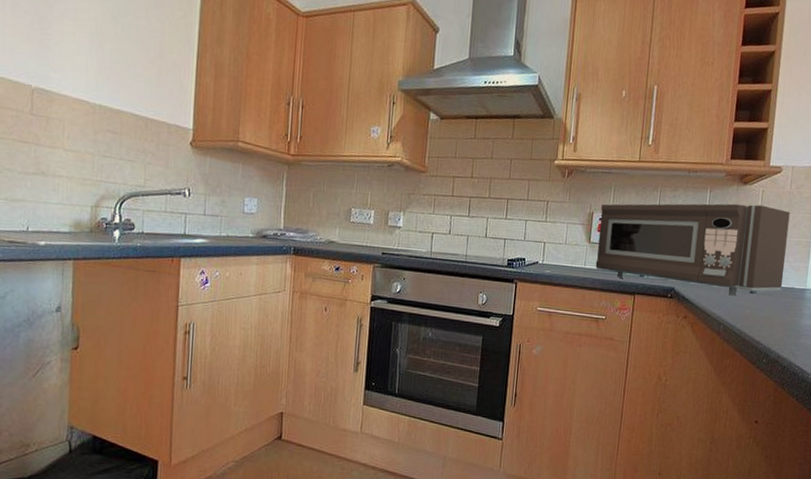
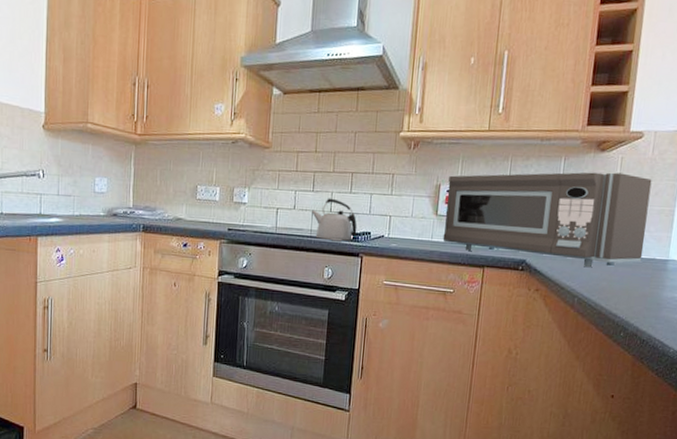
kettle: none [466,223,512,267] -> present [311,198,357,242]

